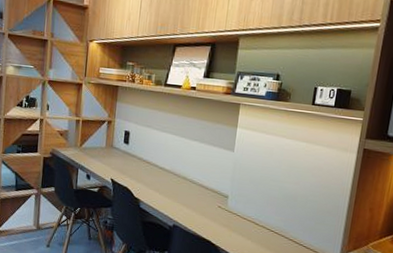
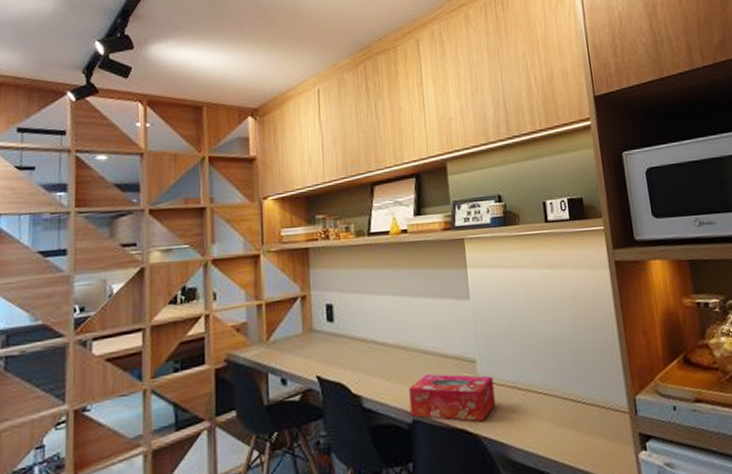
tissue box: none [172,196,239,239] -> present [409,373,496,422]

